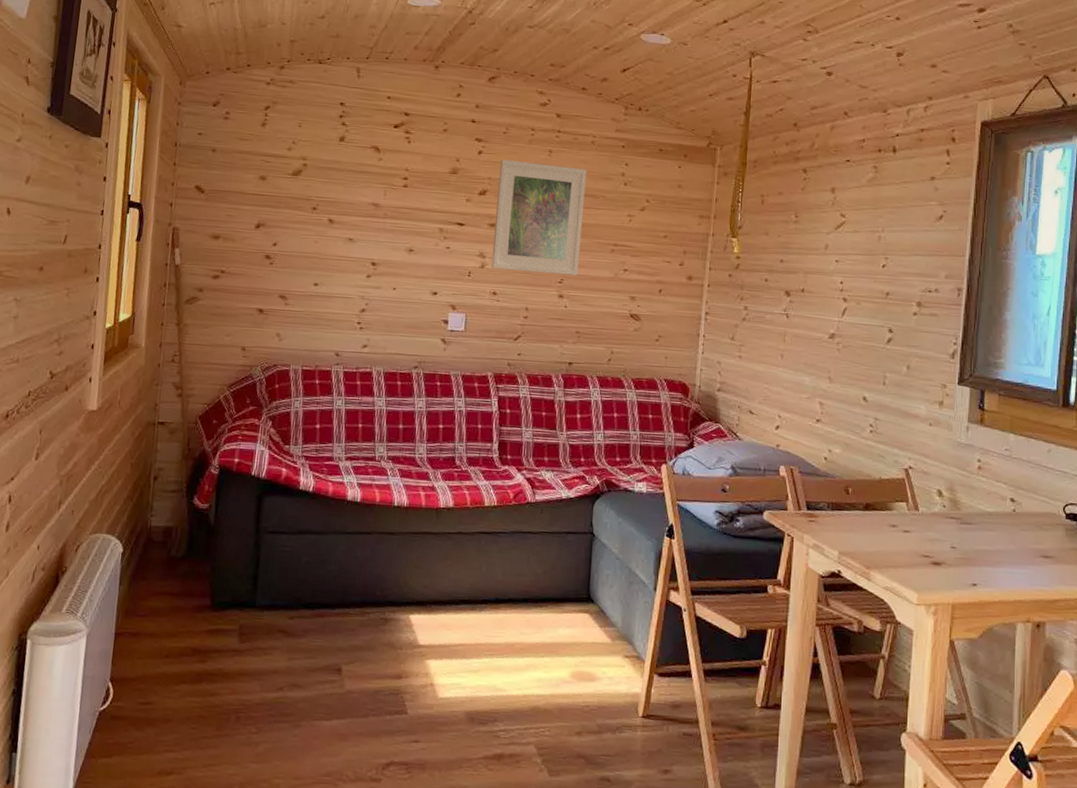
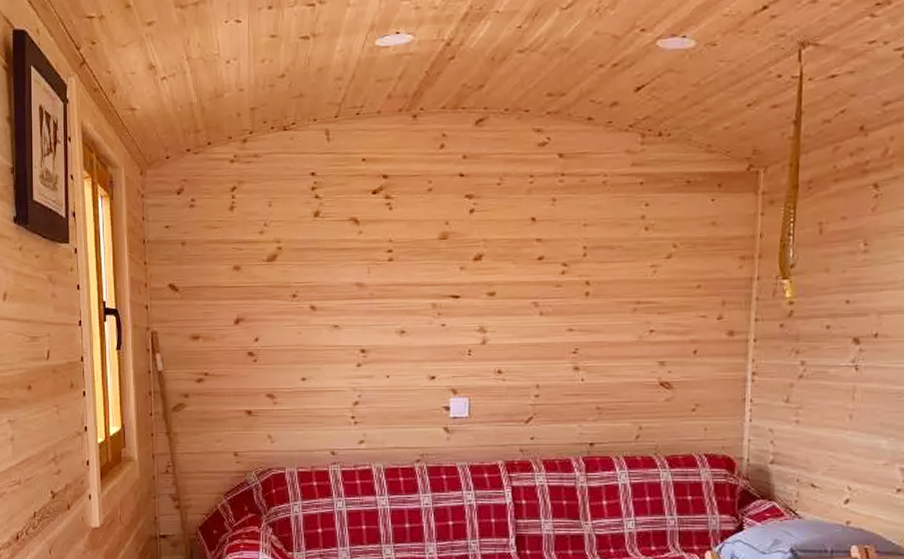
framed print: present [491,159,587,276] -> none [493,215,598,344]

